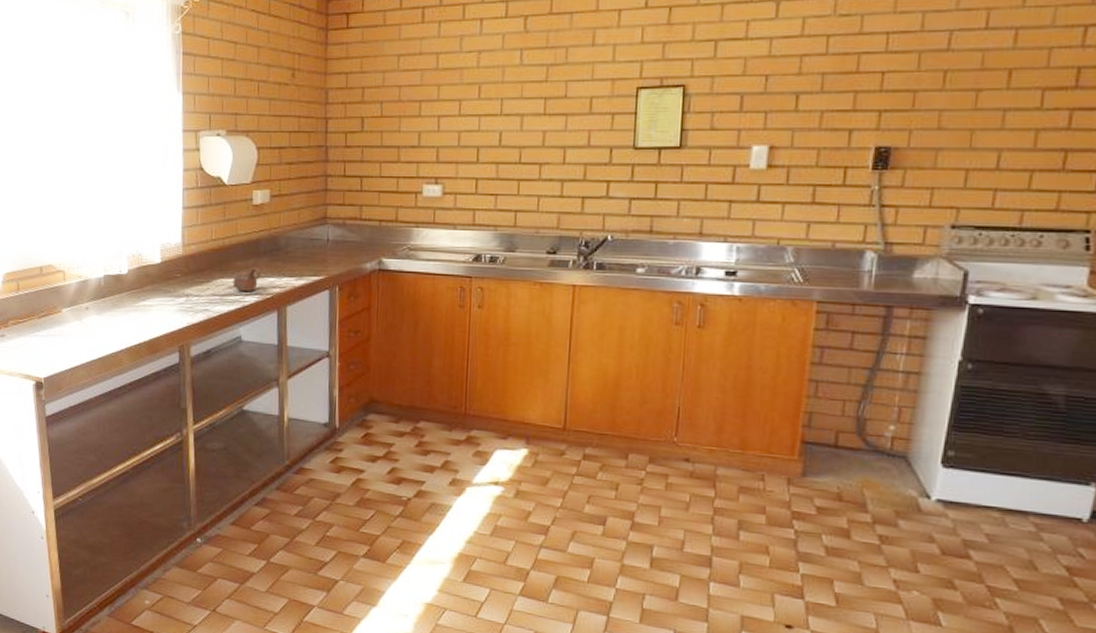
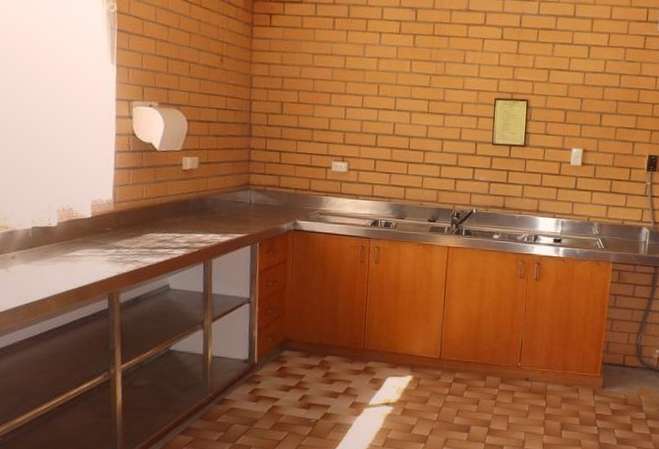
cup: present [232,268,261,291] -> none [162,224,189,245]

